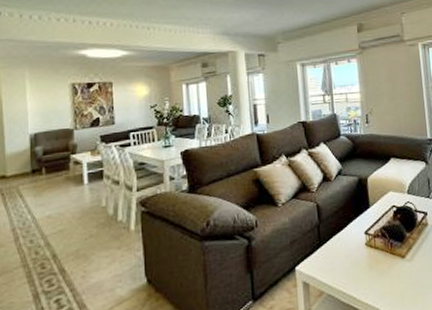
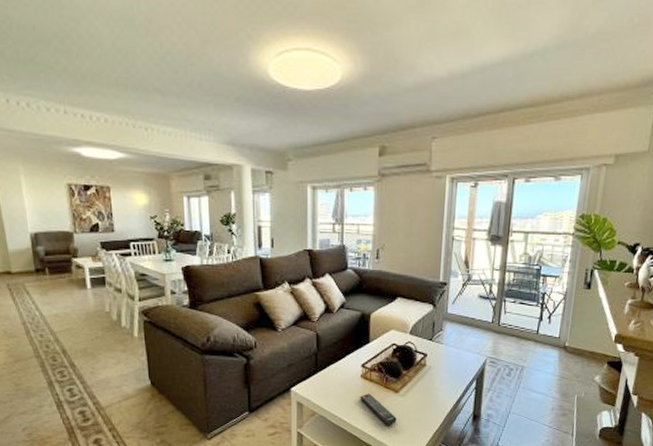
remote control: none [367,262,407,297] -> present [360,393,397,425]

